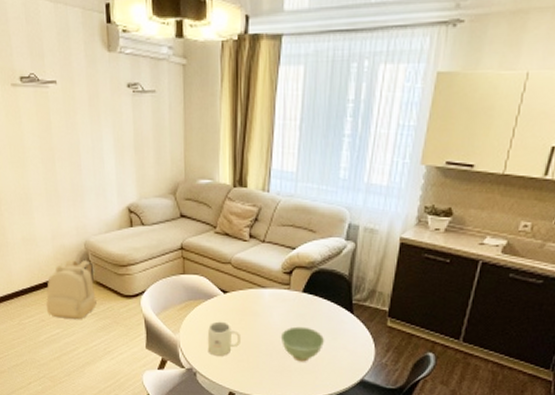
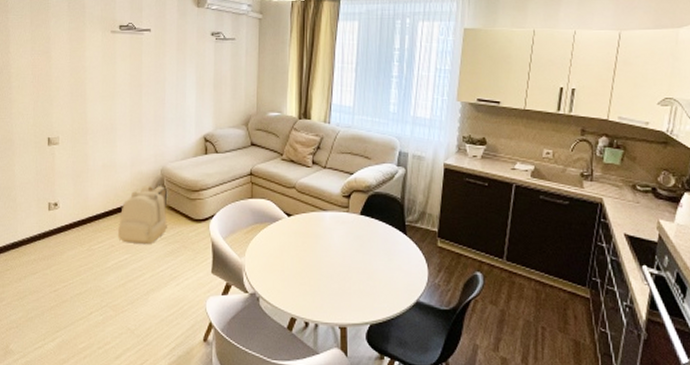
mug: present [207,321,240,356] -> none [271,244,303,280]
bowl: present [280,326,325,362] -> none [340,248,382,284]

